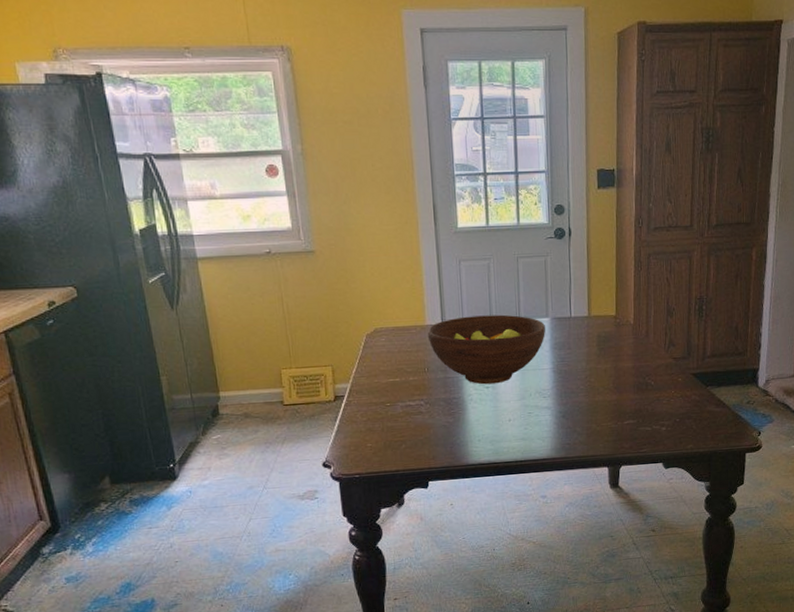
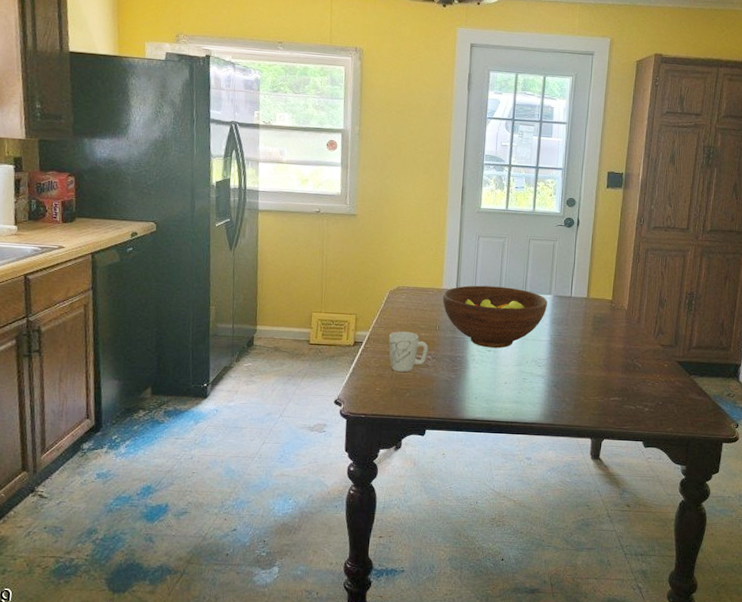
mug: none [373,378,420,423] -> present [388,331,429,372]

